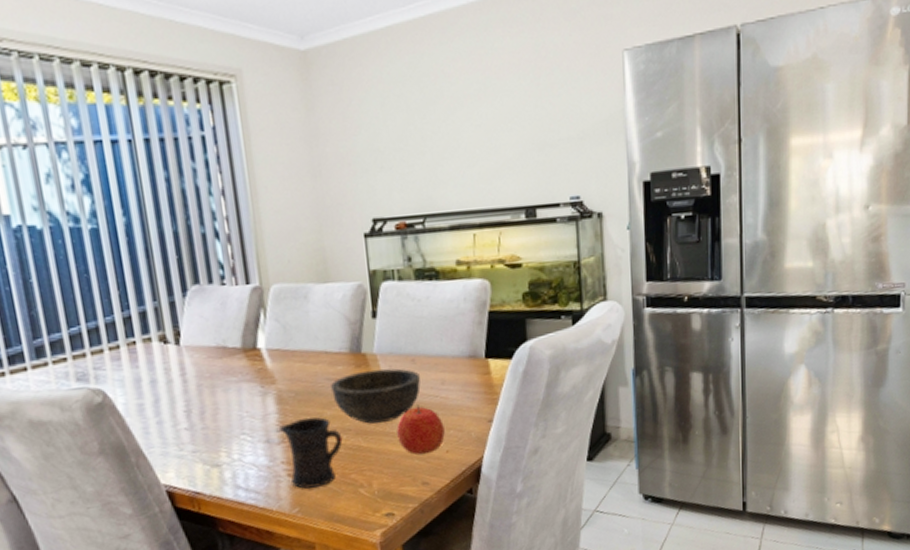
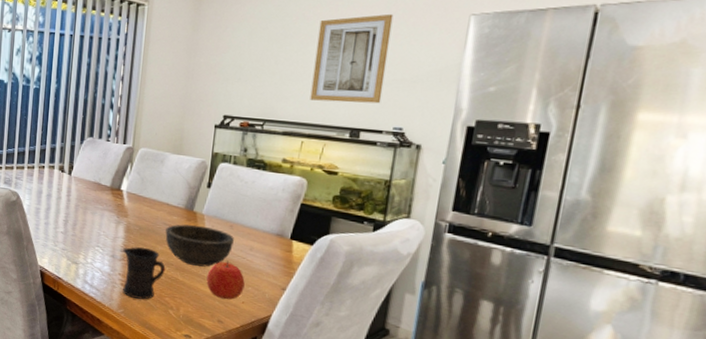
wall art: none [464,58,551,180] -> present [310,13,394,104]

